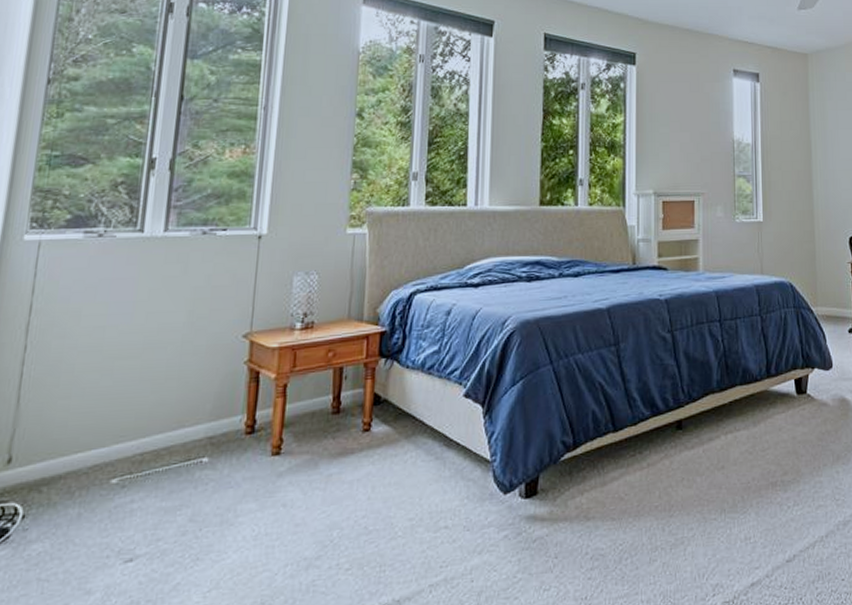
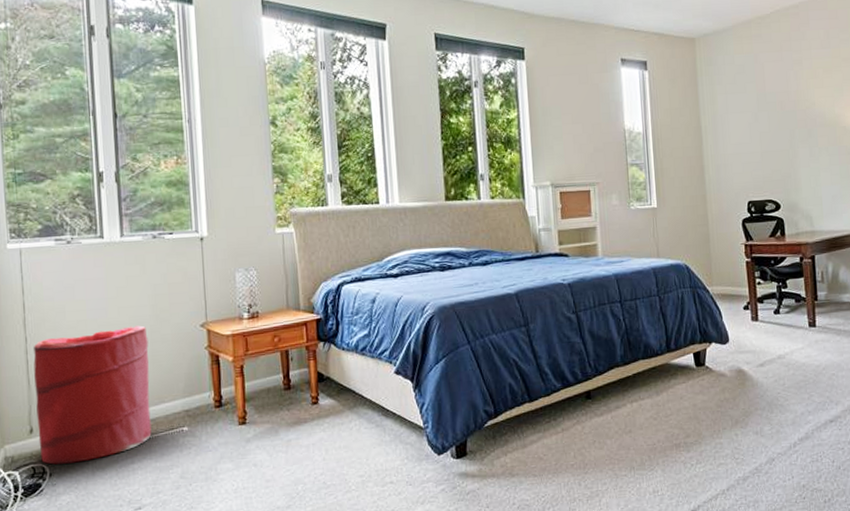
laundry hamper: none [15,334,177,504] -> present [33,325,152,465]

